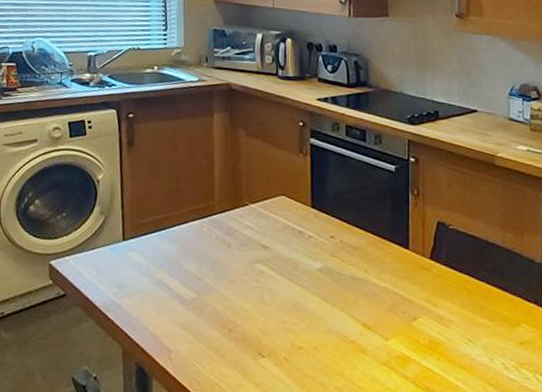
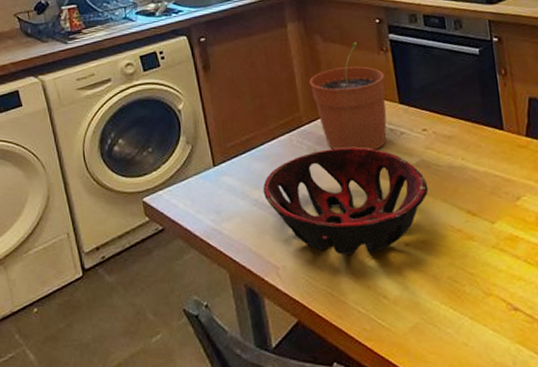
decorative bowl: none [167,241,328,351] -> present [263,147,429,254]
plant pot: none [227,140,300,250] -> present [309,41,387,151]

